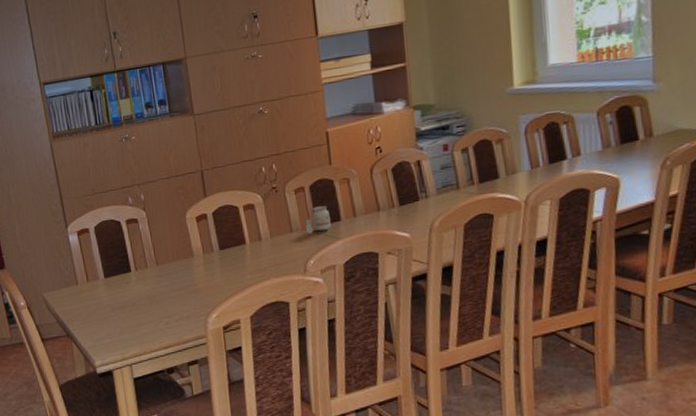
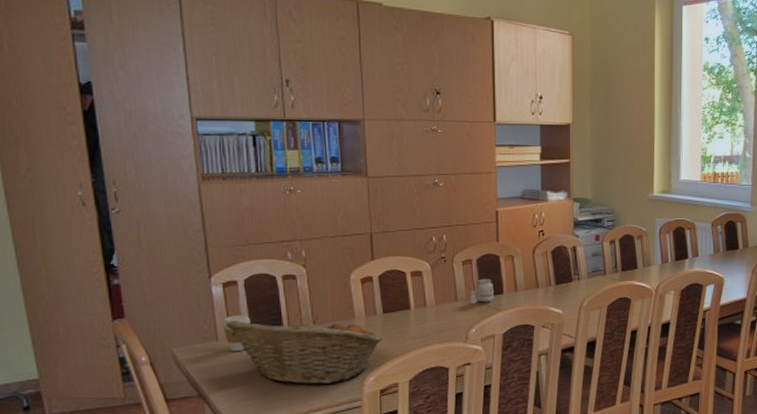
coffee cup: none [80,260,103,294] -> present [223,315,250,351]
fruit basket: none [83,256,222,323] -> present [226,316,383,385]

